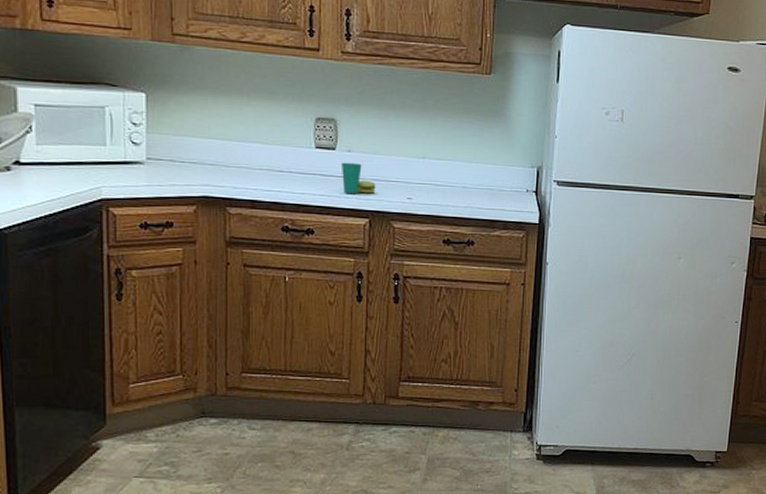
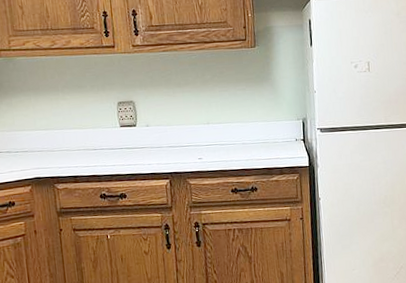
cup: present [340,162,376,194] -> none [141,134,172,161]

